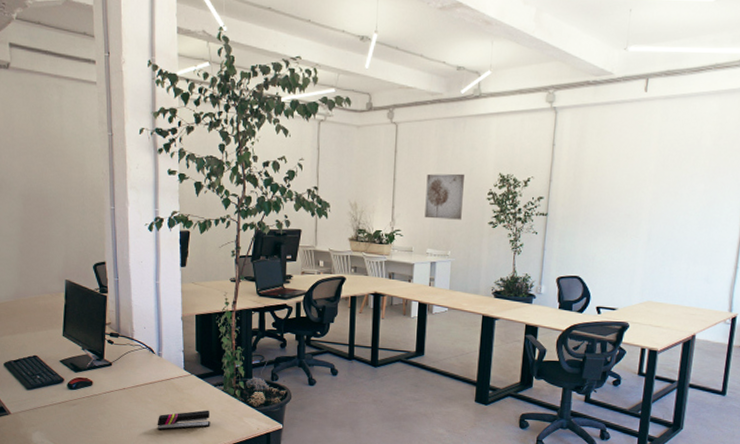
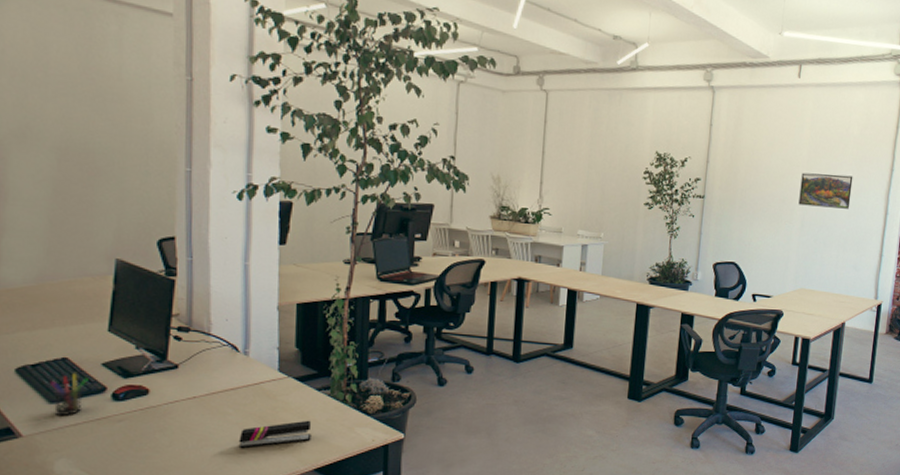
pen holder: none [26,367,51,400] -> present [49,373,88,417]
wall art: present [425,173,464,220] -> none [576,148,620,200]
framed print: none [645,187,705,221] -> present [798,172,853,209]

